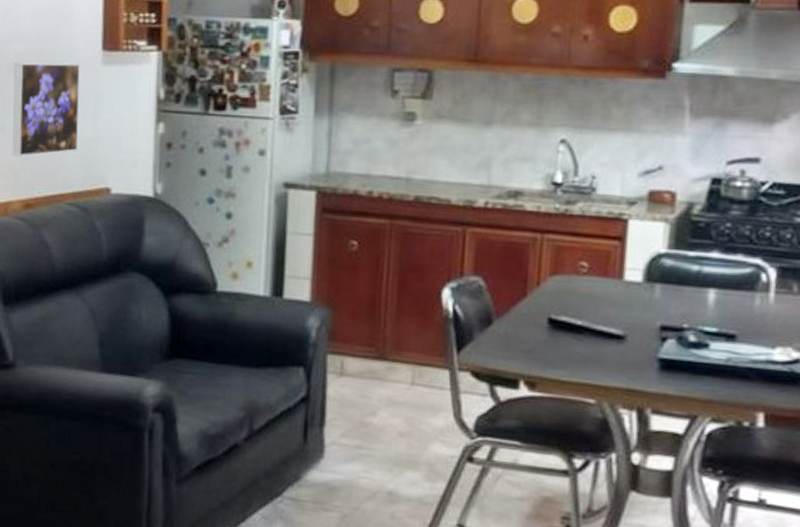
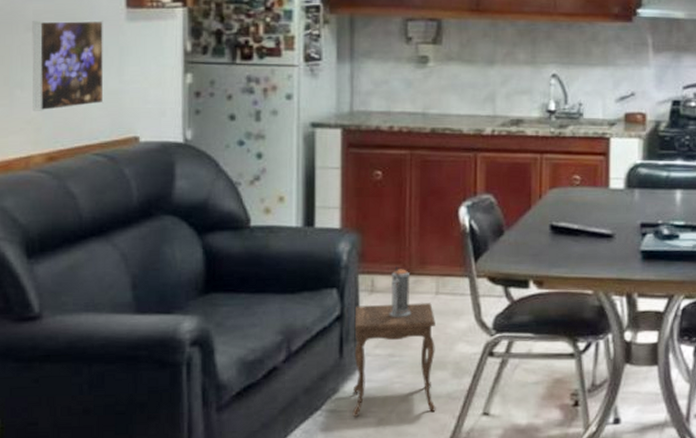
side table: none [314,349,409,515] -> present [352,266,436,417]

